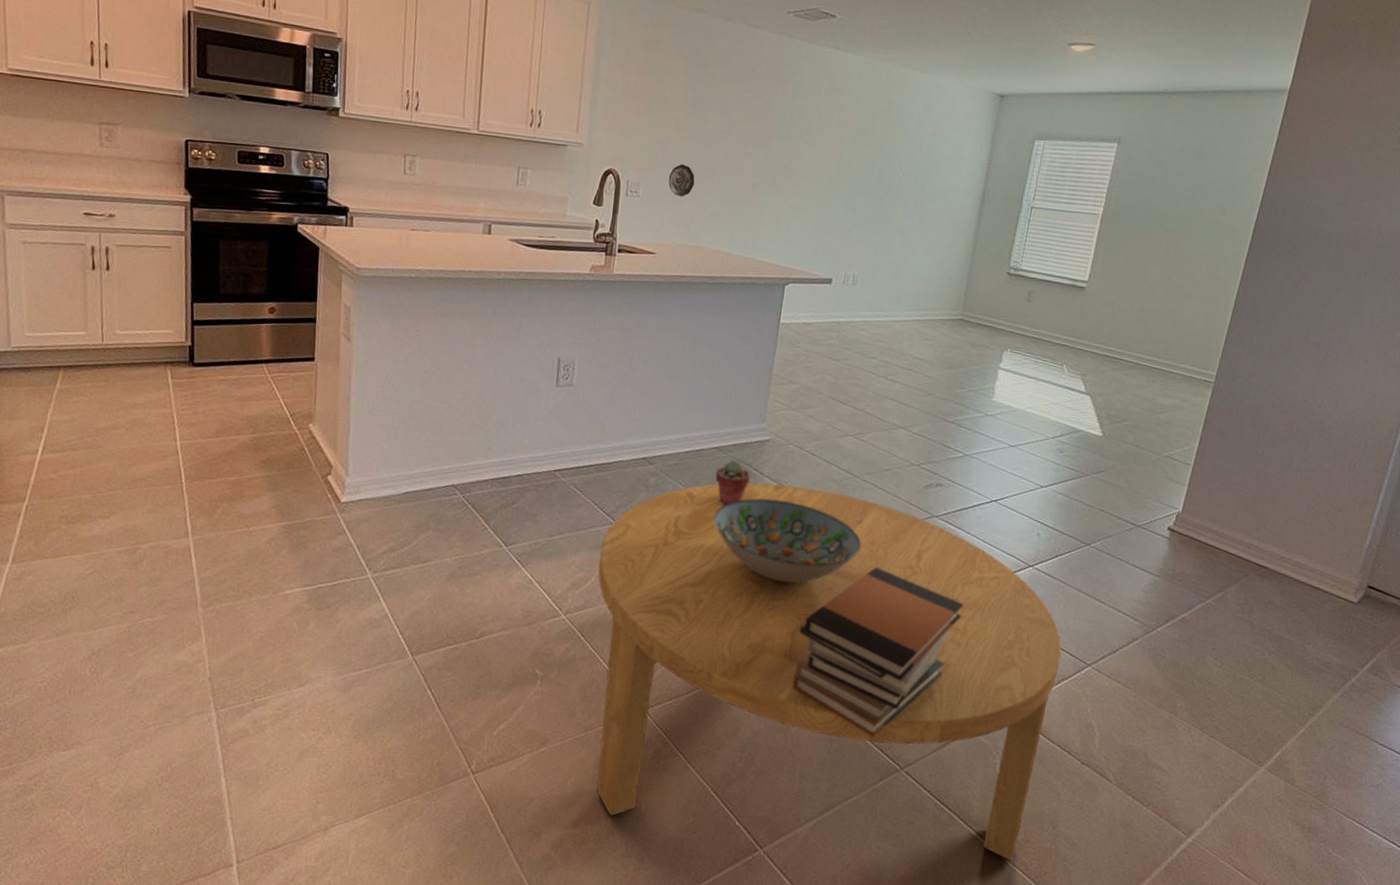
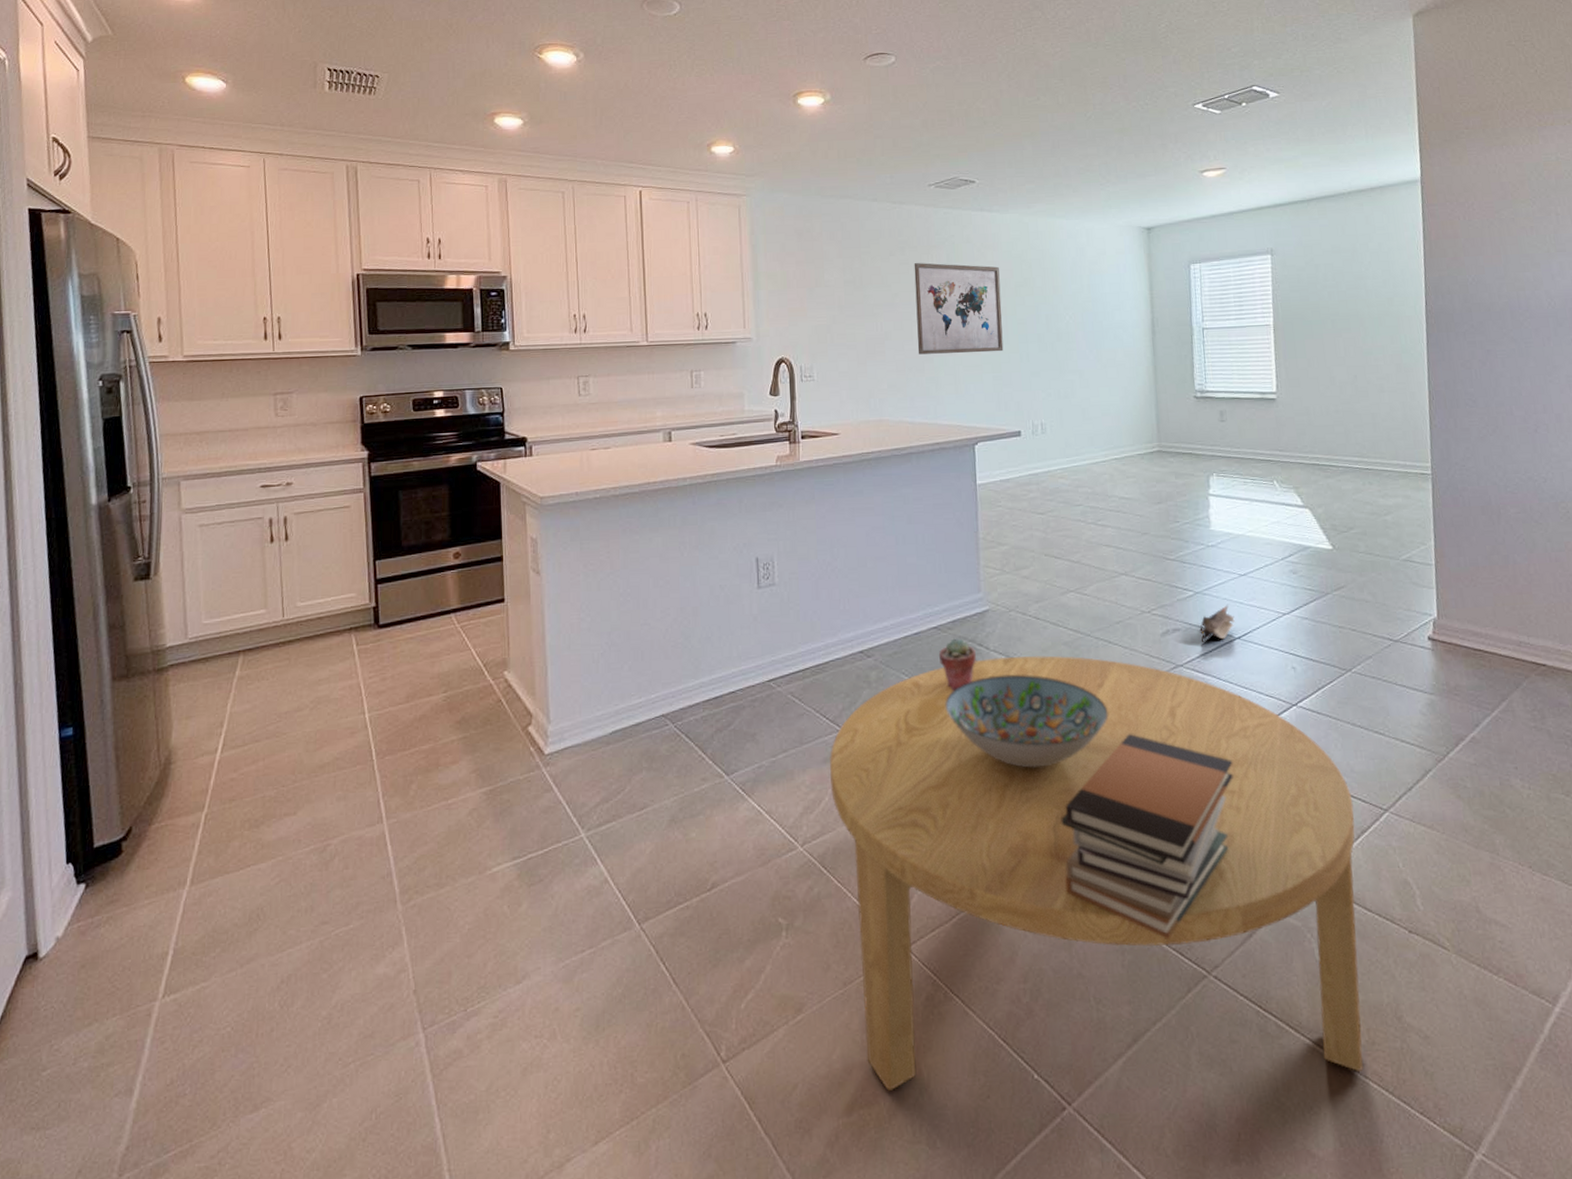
decorative plate: present [668,164,695,197] -> none [840,342,867,374]
wall art: none [746,93,843,198] -> present [914,263,1004,354]
bag: none [959,470,996,501] -> present [1199,605,1235,644]

